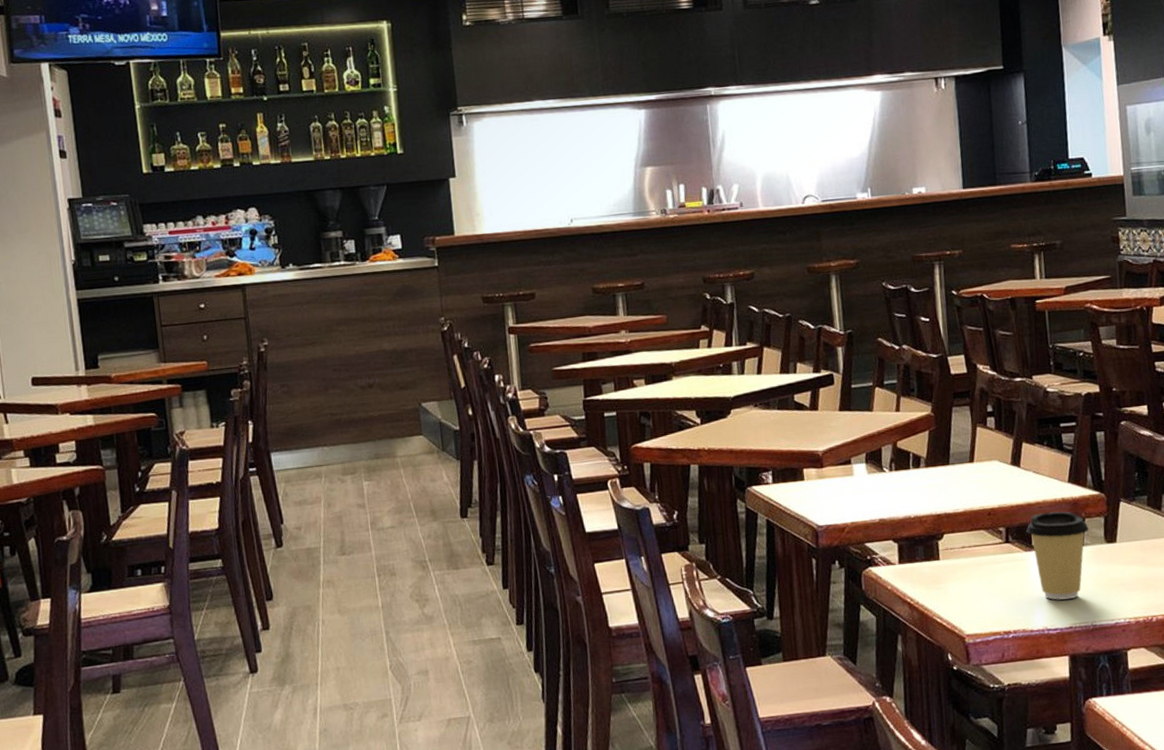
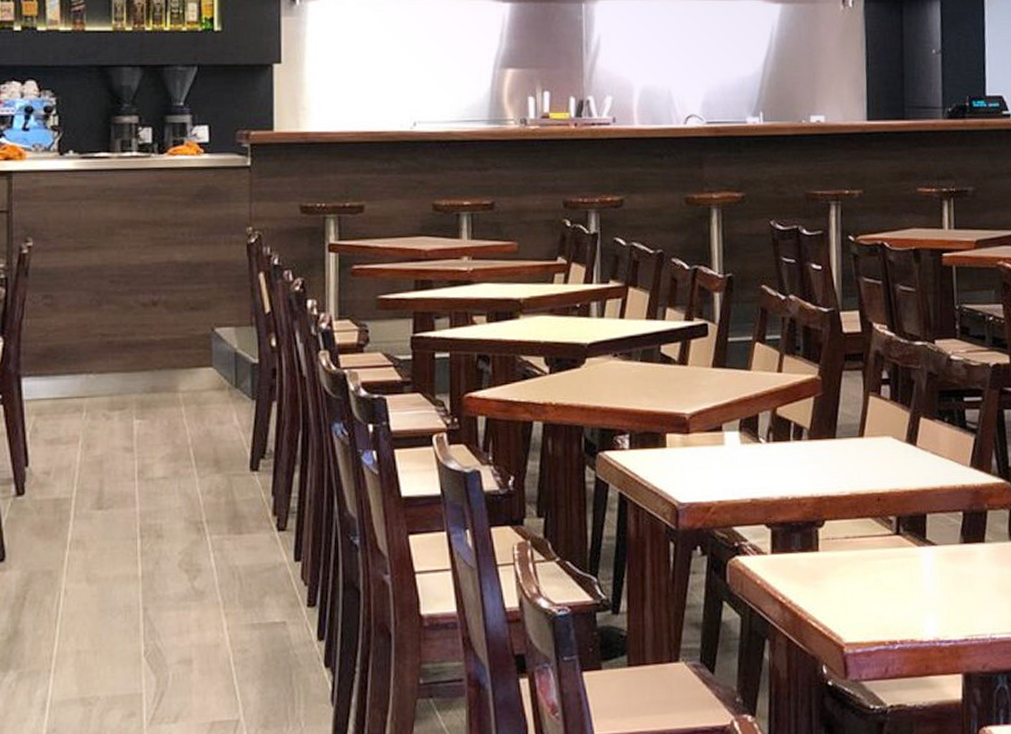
coffee cup: present [1026,511,1089,600] -> none [920,500,992,606]

